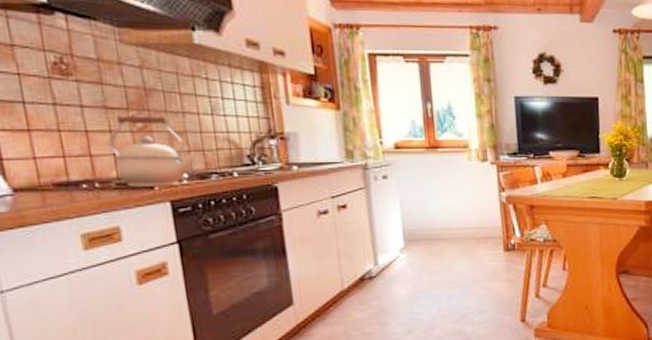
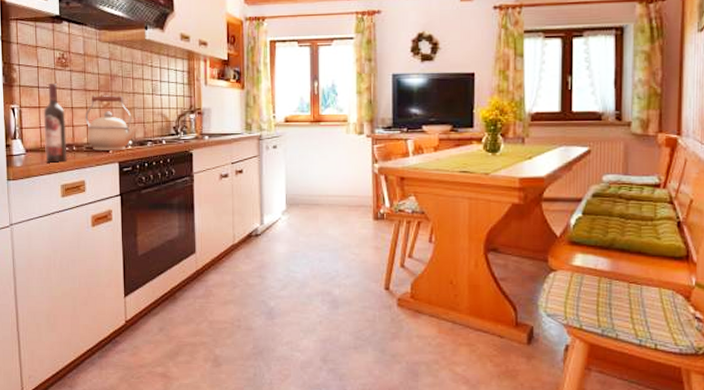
wine bottle: none [36,98,88,207] -> present [43,84,68,164]

